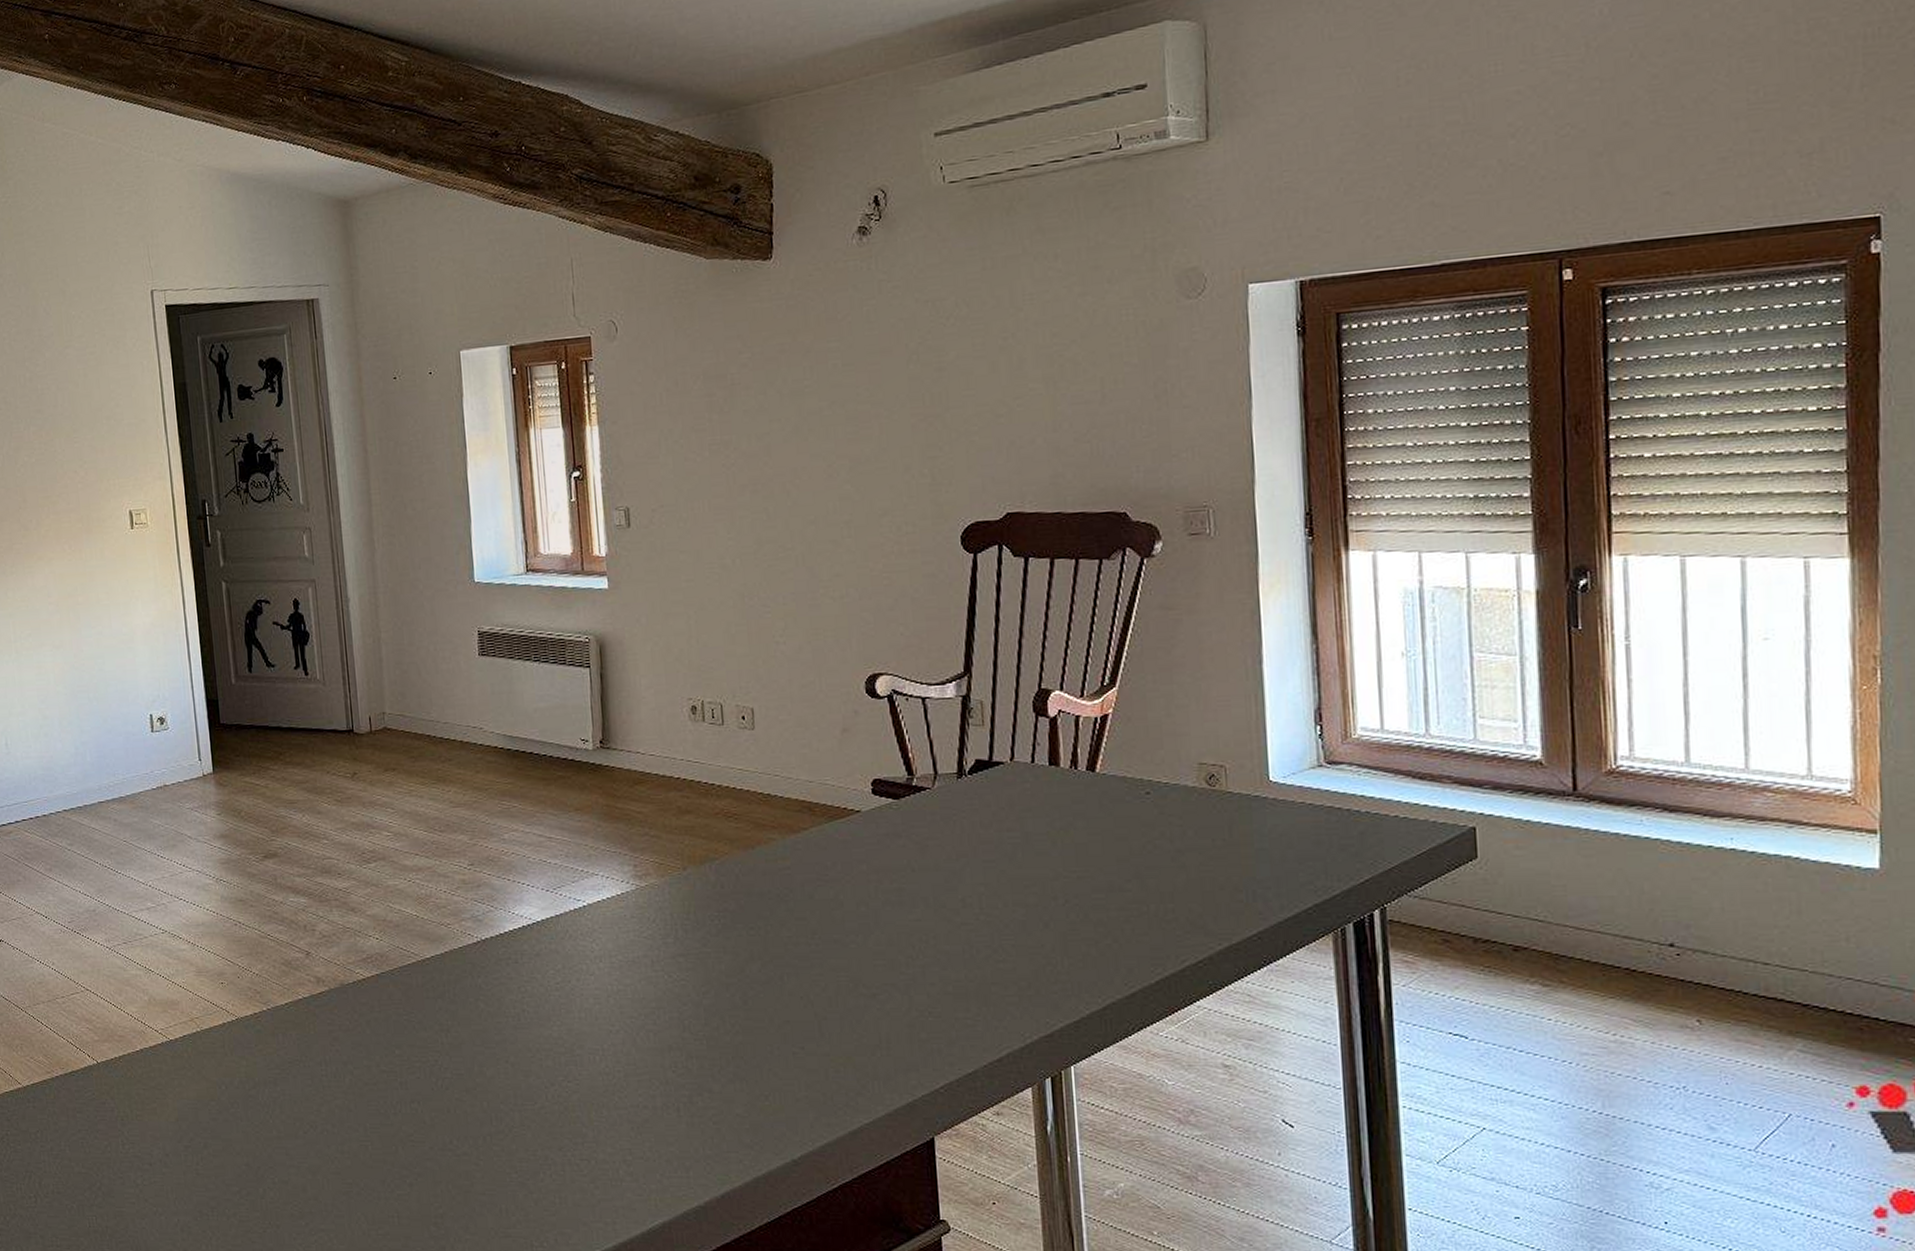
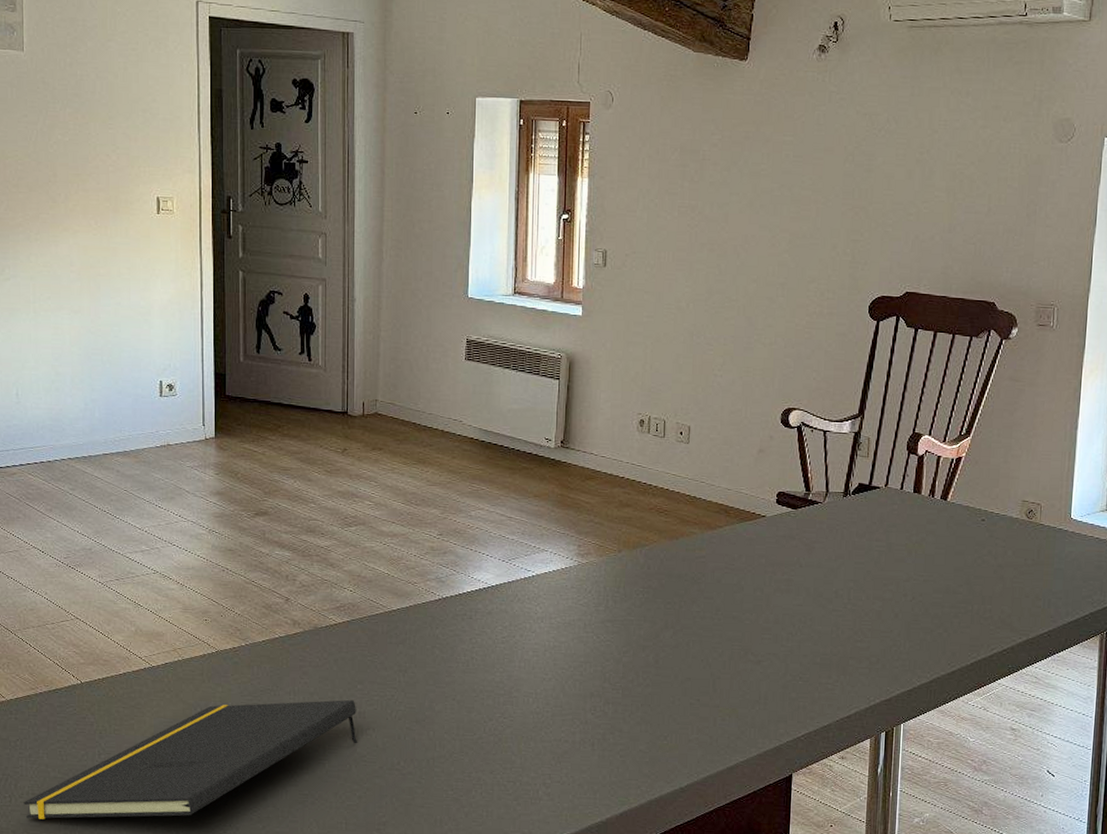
notepad: none [49,1069,403,1222] -> present [24,700,358,819]

